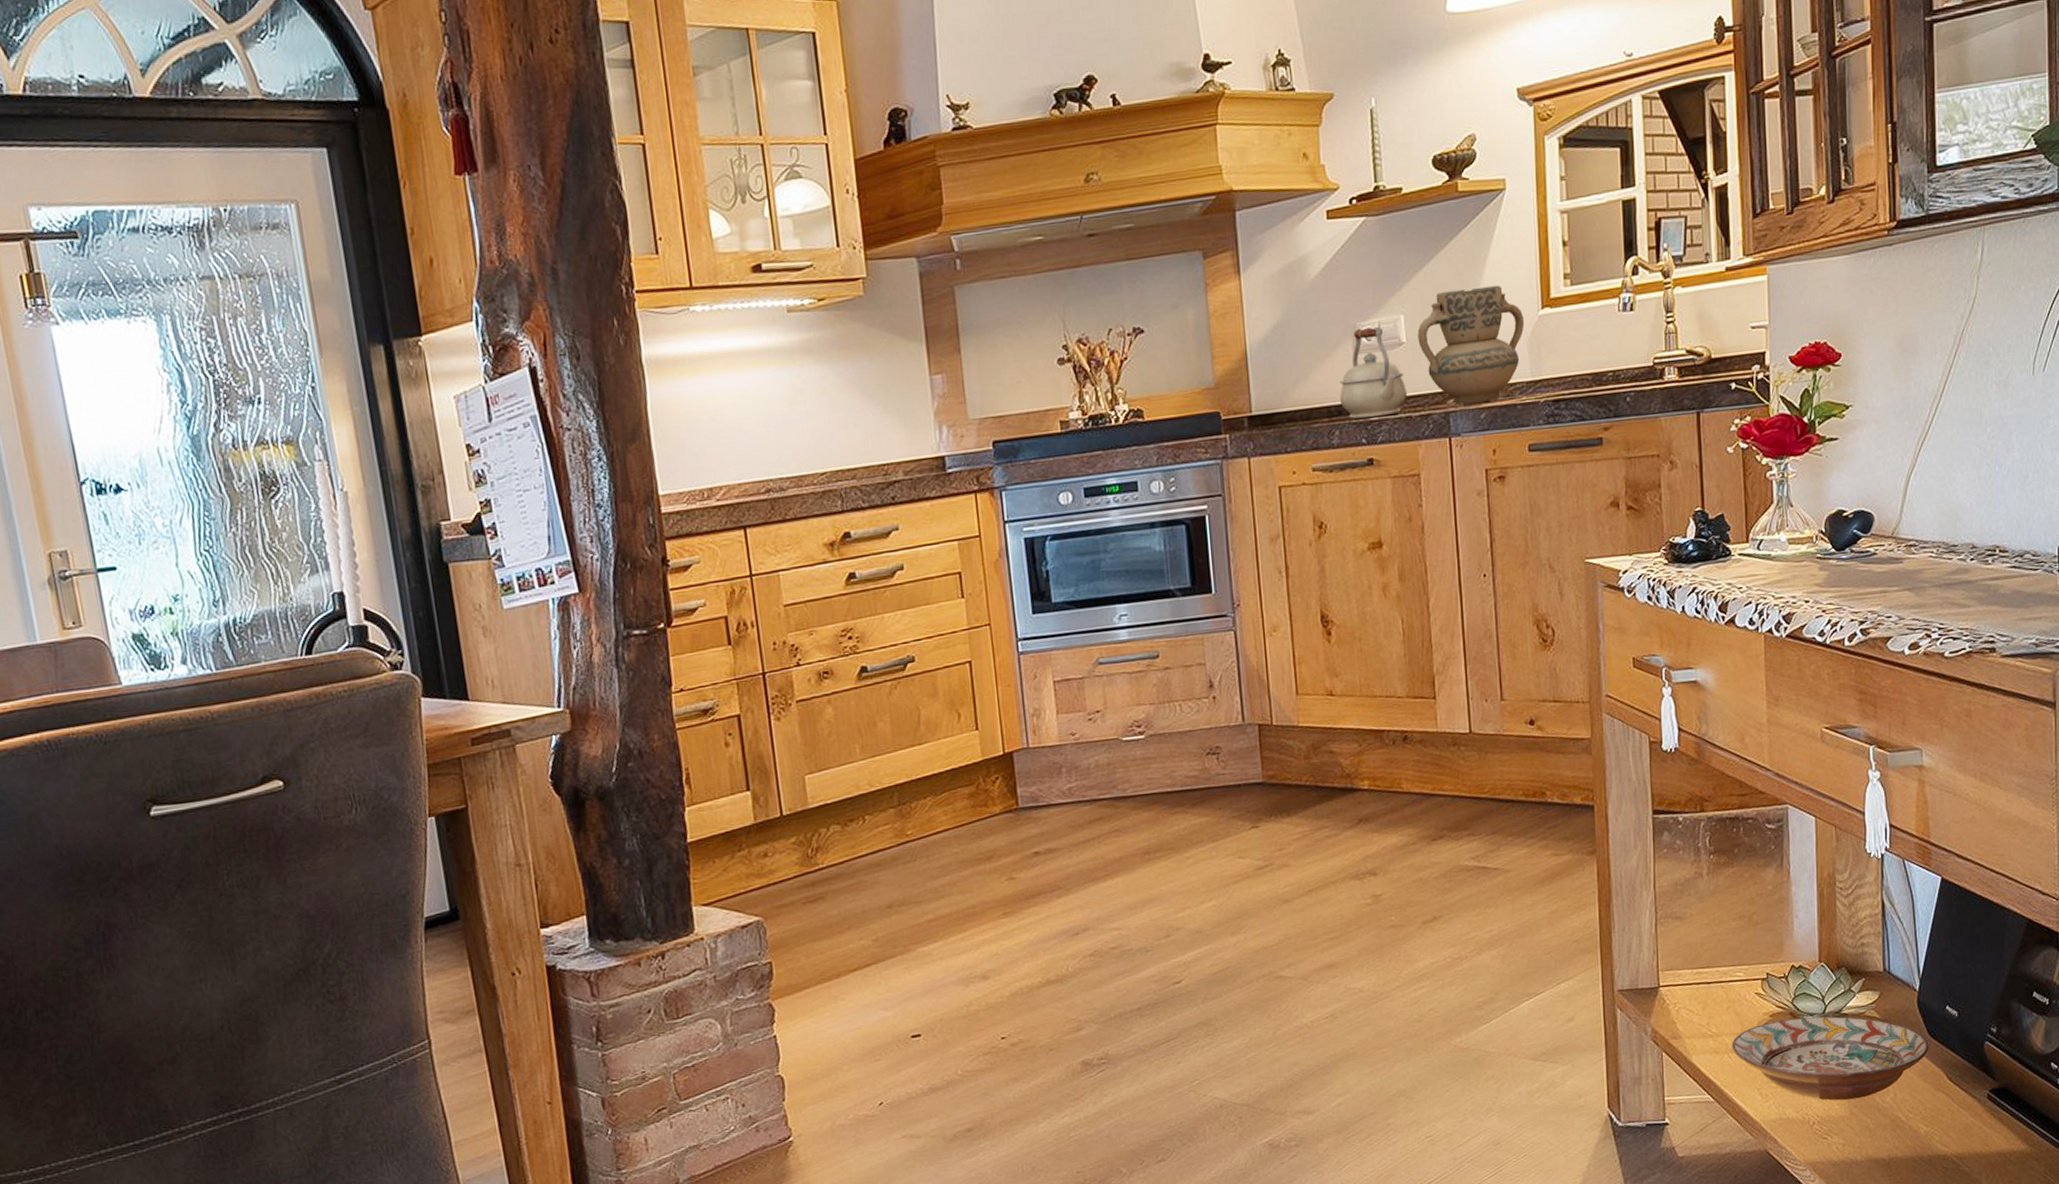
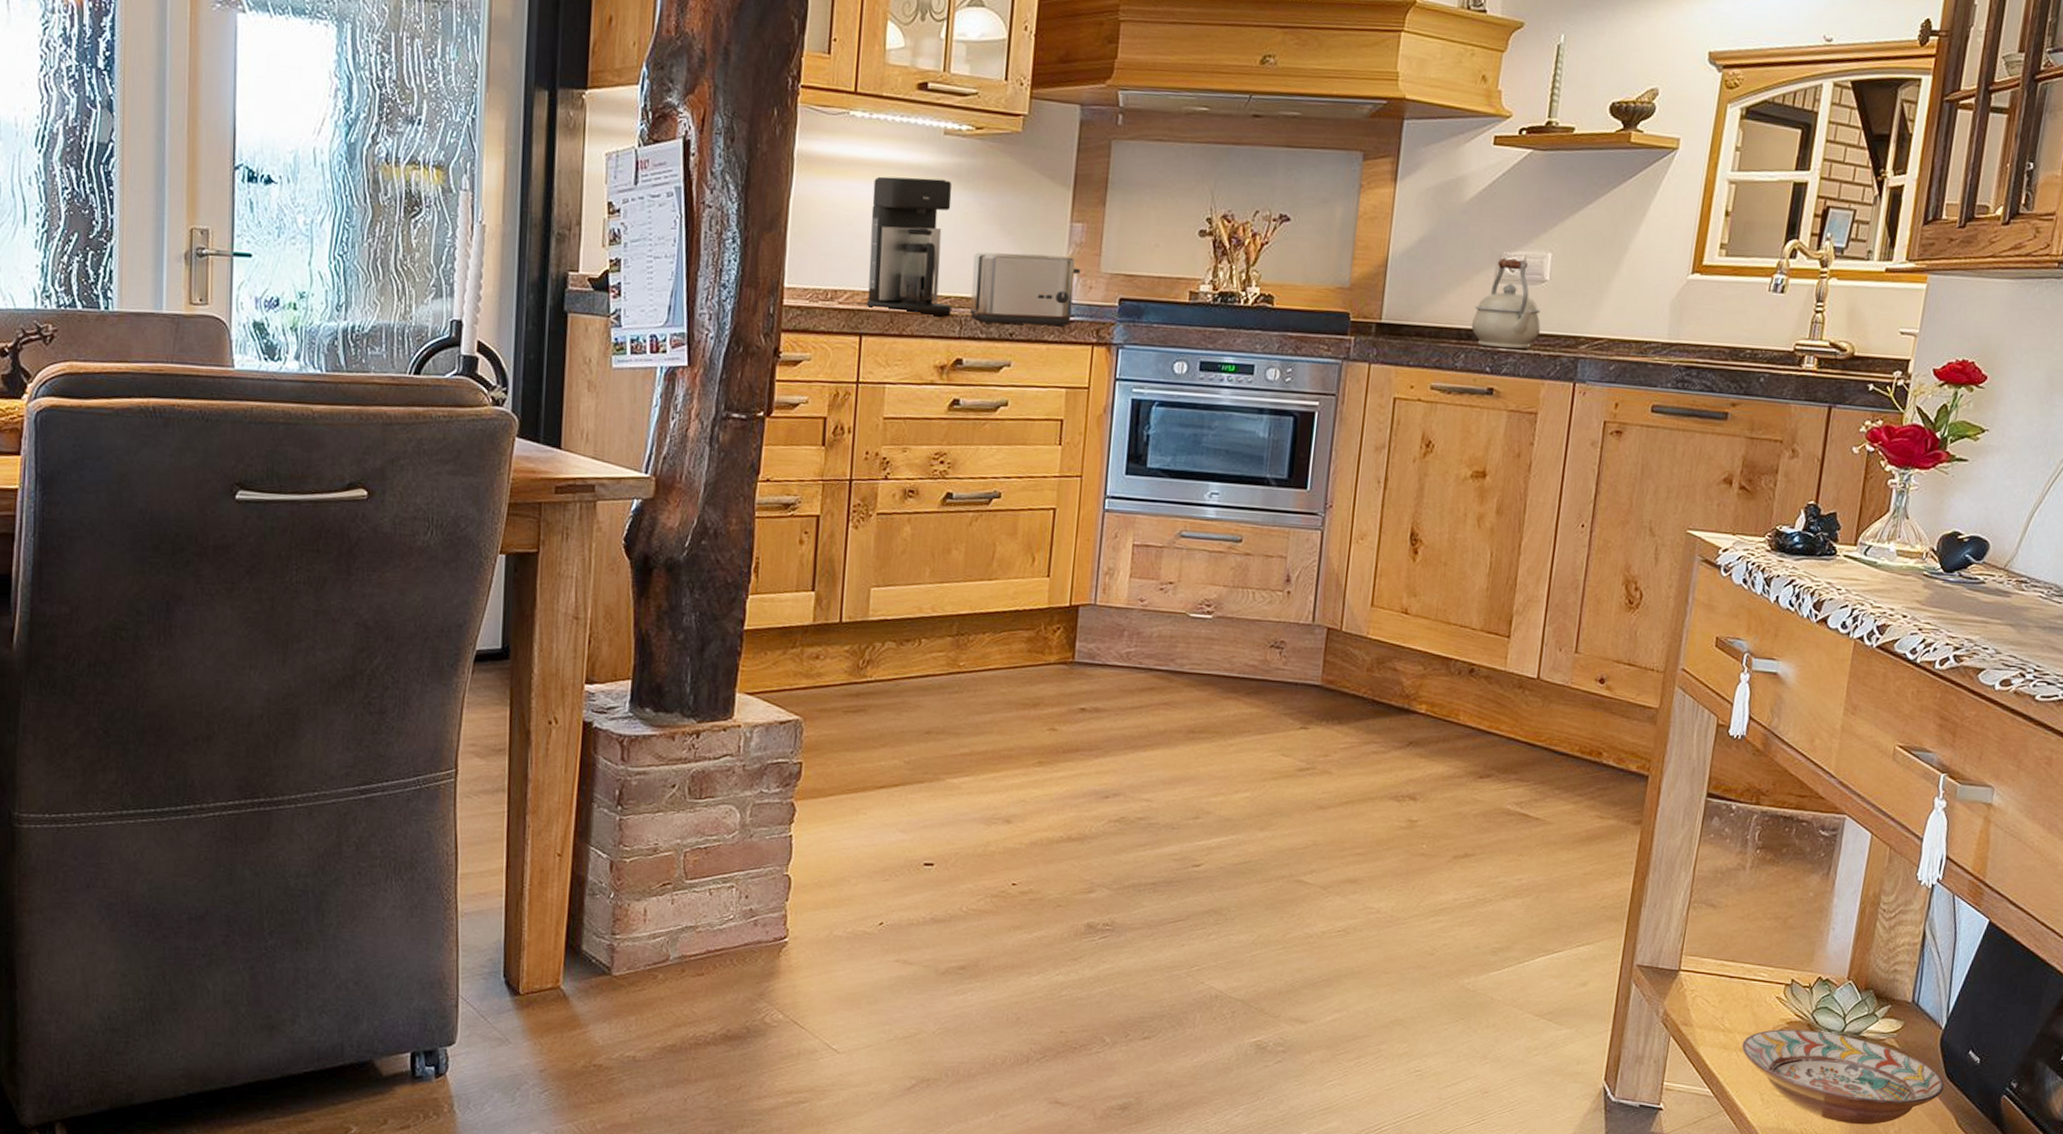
coffee maker: none [727,357,830,499] -> present [866,176,952,318]
toaster: none [841,410,949,493] -> present [969,252,1081,327]
ceramic jug: present [1417,285,1525,405] -> none [1561,237,1673,355]

